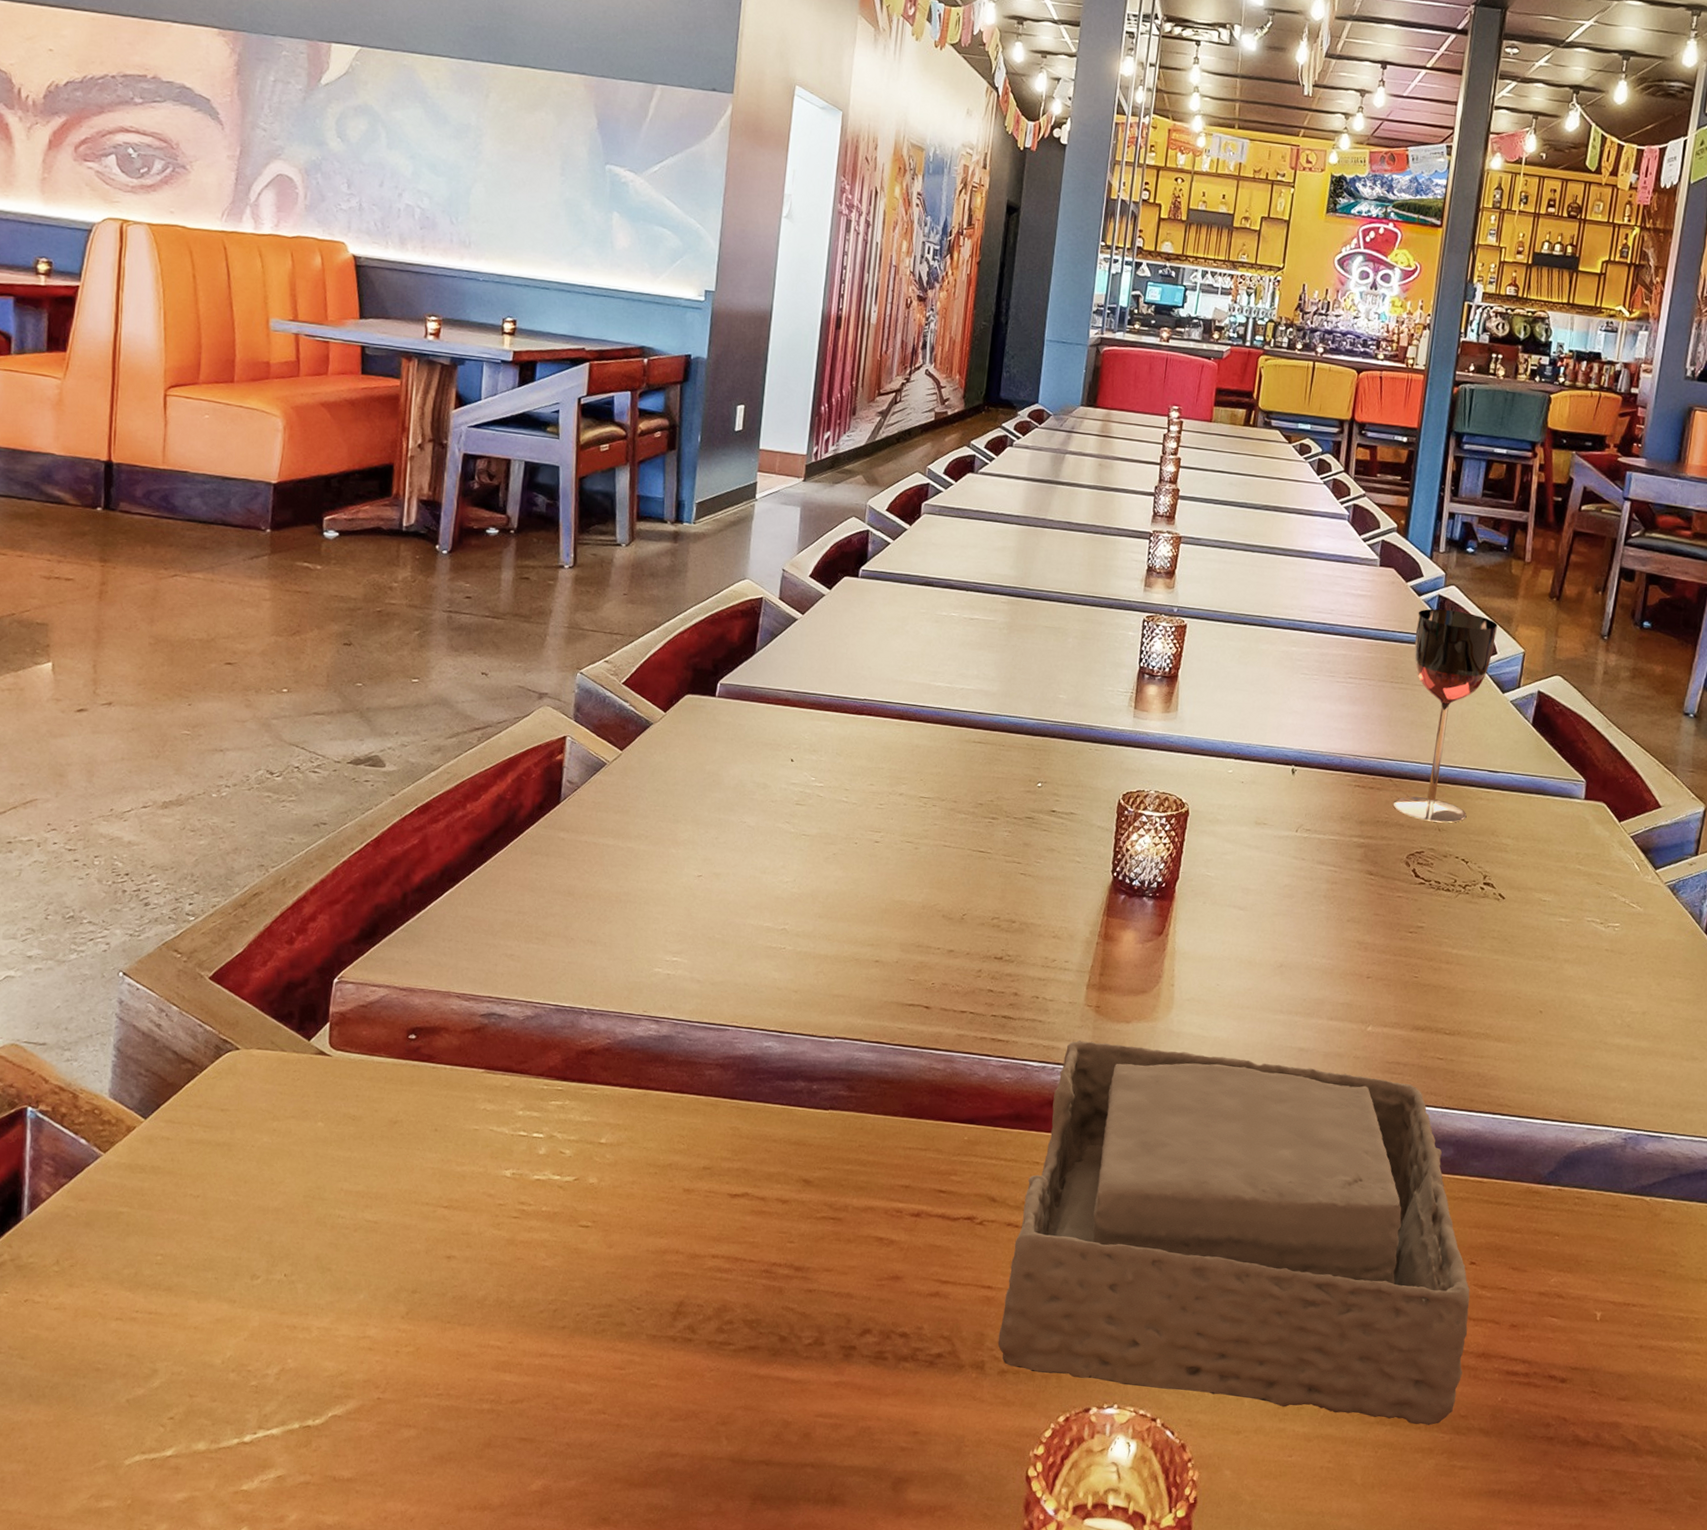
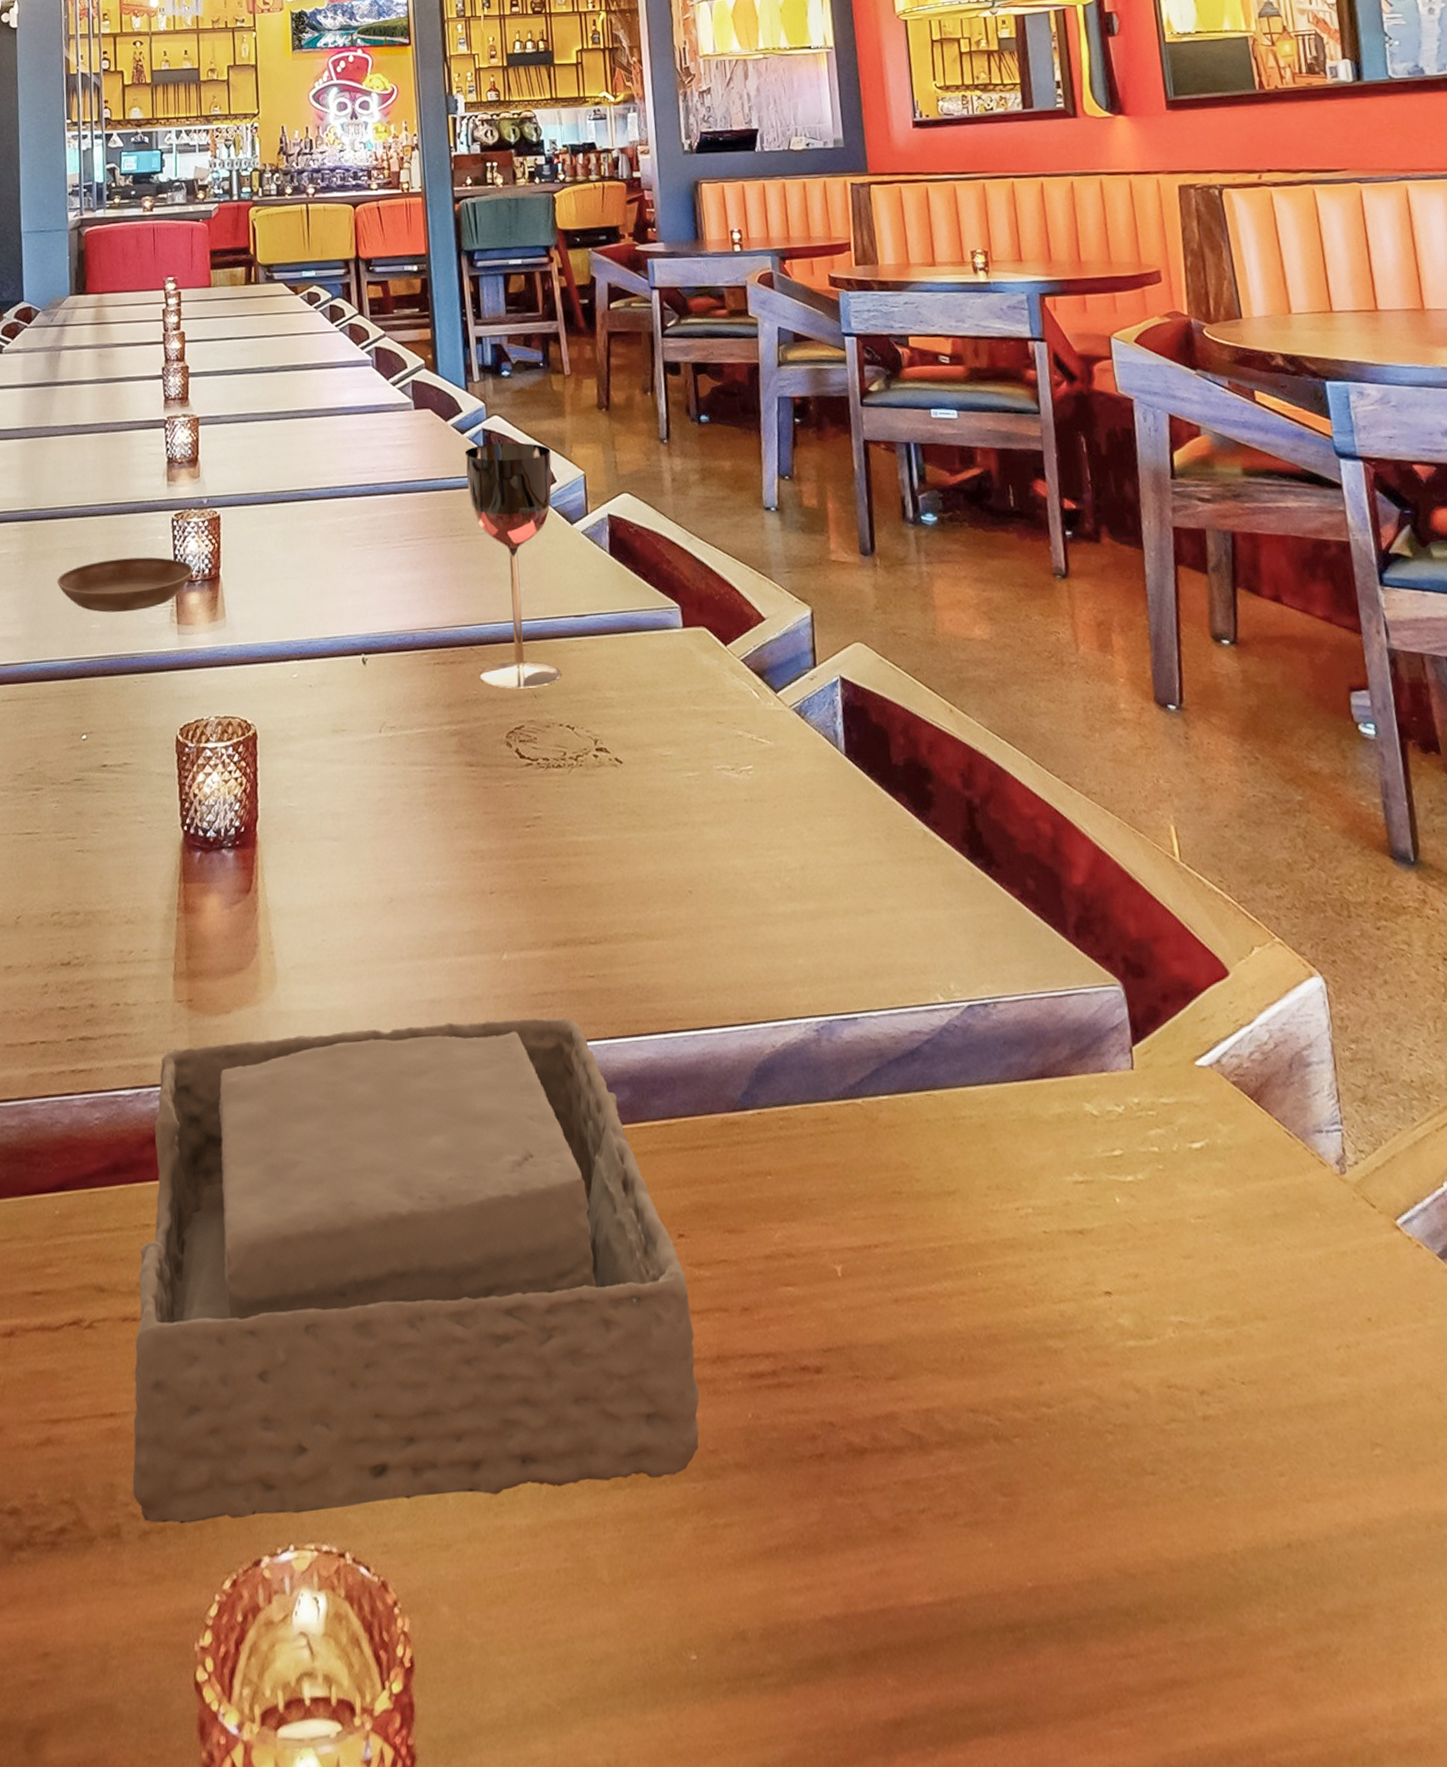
saucer: none [1034,643,1156,691] -> present [57,556,193,613]

